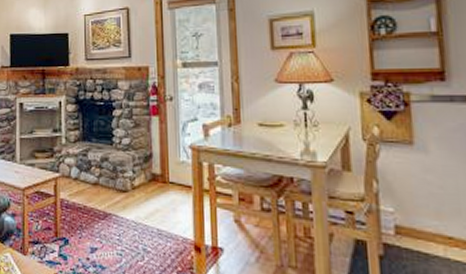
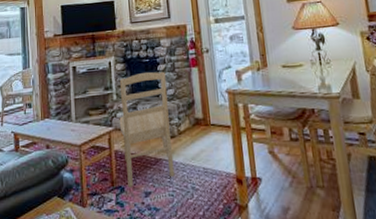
chair: none [67,117,125,240] -> present [119,71,175,187]

